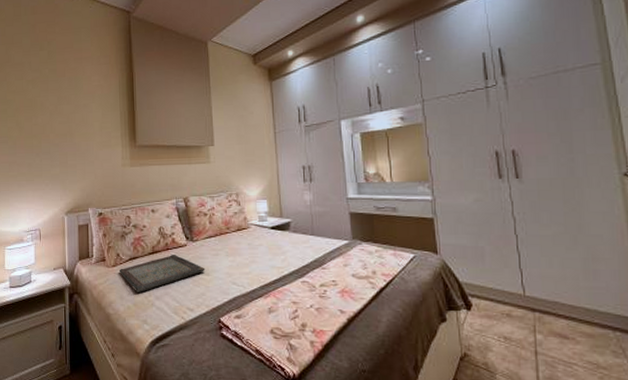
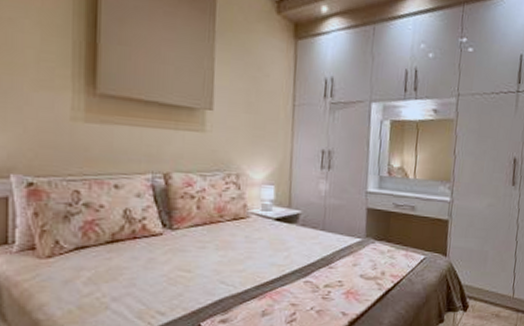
serving tray: present [119,255,205,294] -> none [56,245,186,294]

